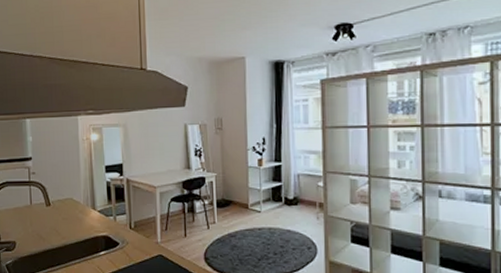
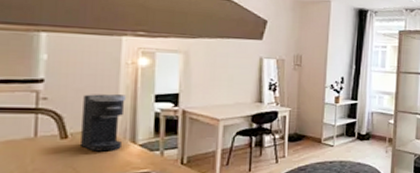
coffee maker: none [57,166,86,217] -> present [81,93,126,152]

